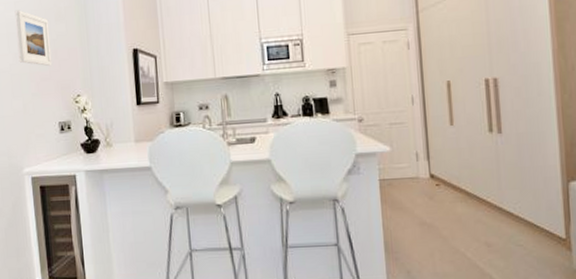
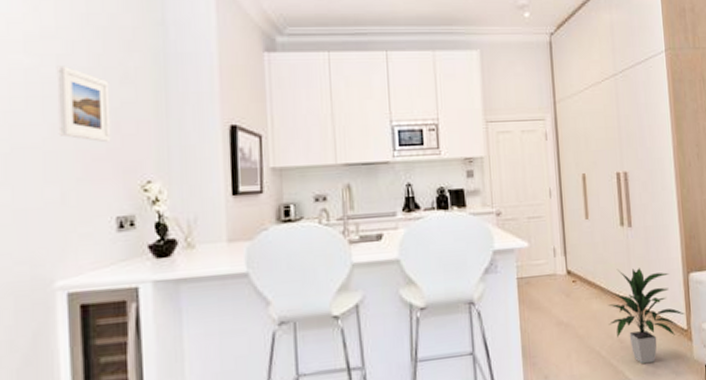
indoor plant: none [474,174,563,269] -> present [608,268,685,365]

